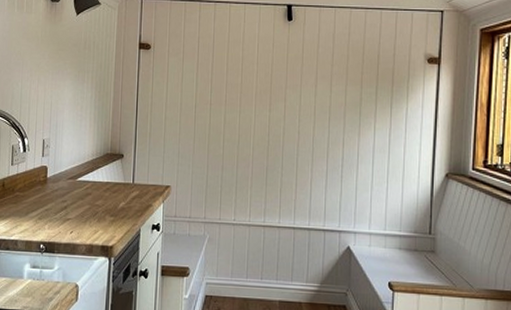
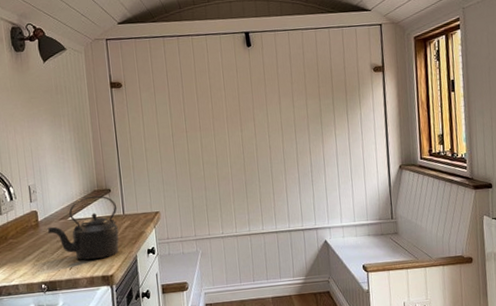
kettle: none [54,159,128,227] -> present [47,195,119,260]

